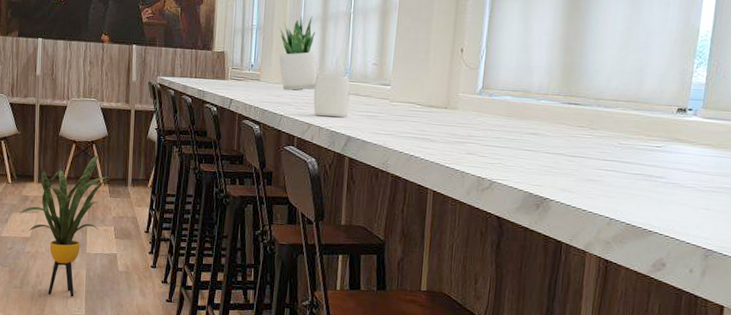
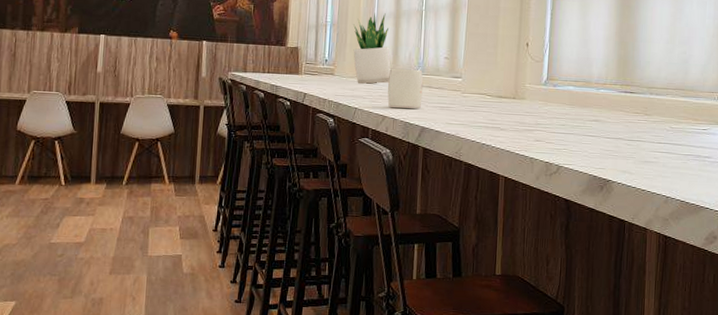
house plant: present [19,154,112,297] -> none [72,152,178,304]

